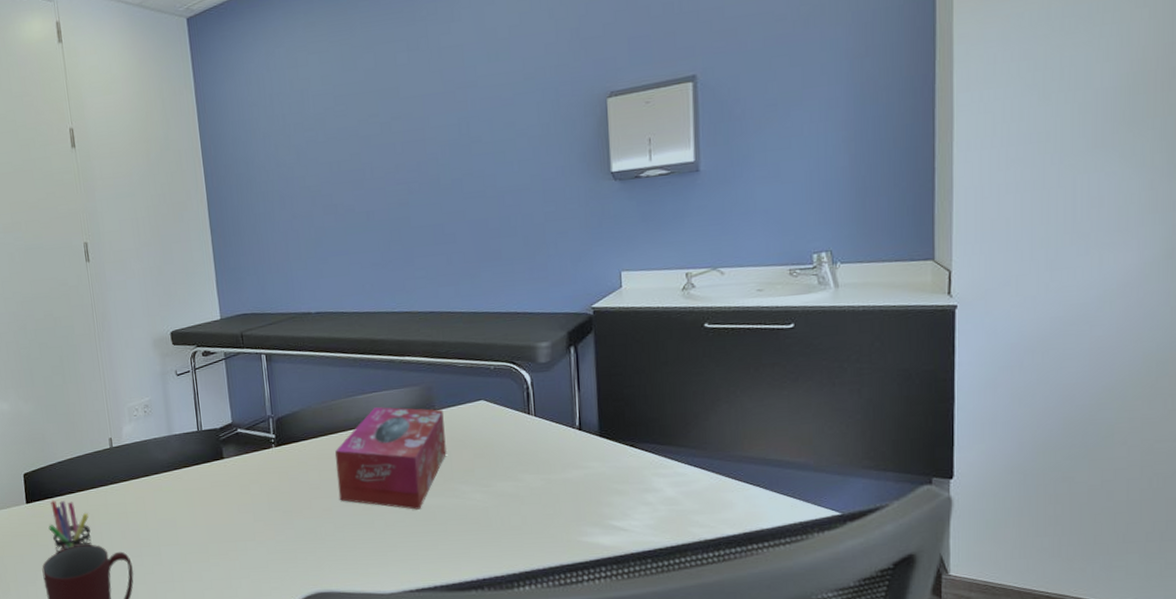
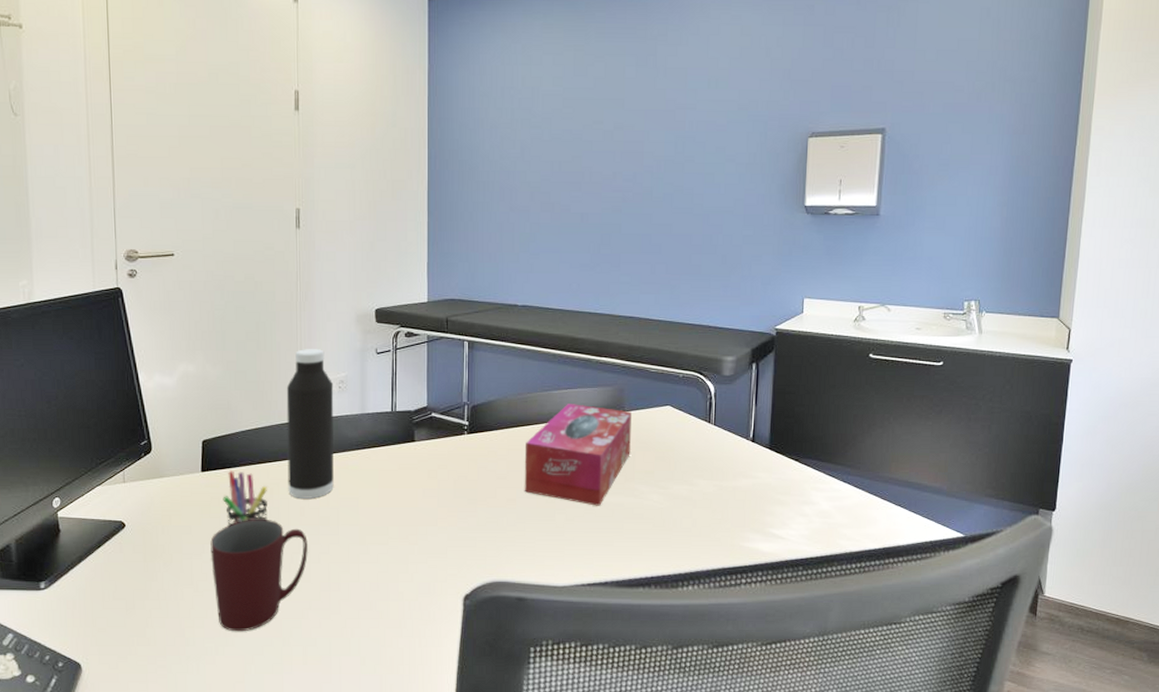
water bottle: none [95,376,151,523] -> present [286,349,334,499]

